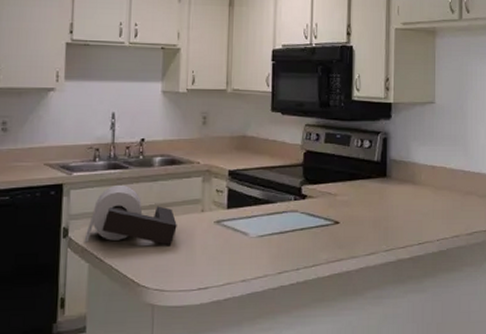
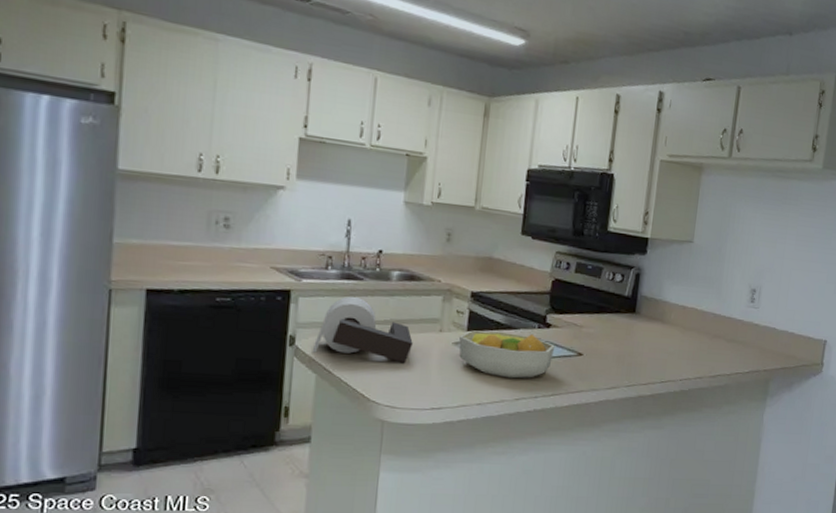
fruit bowl: none [220,206,312,252] -> present [459,330,555,379]

